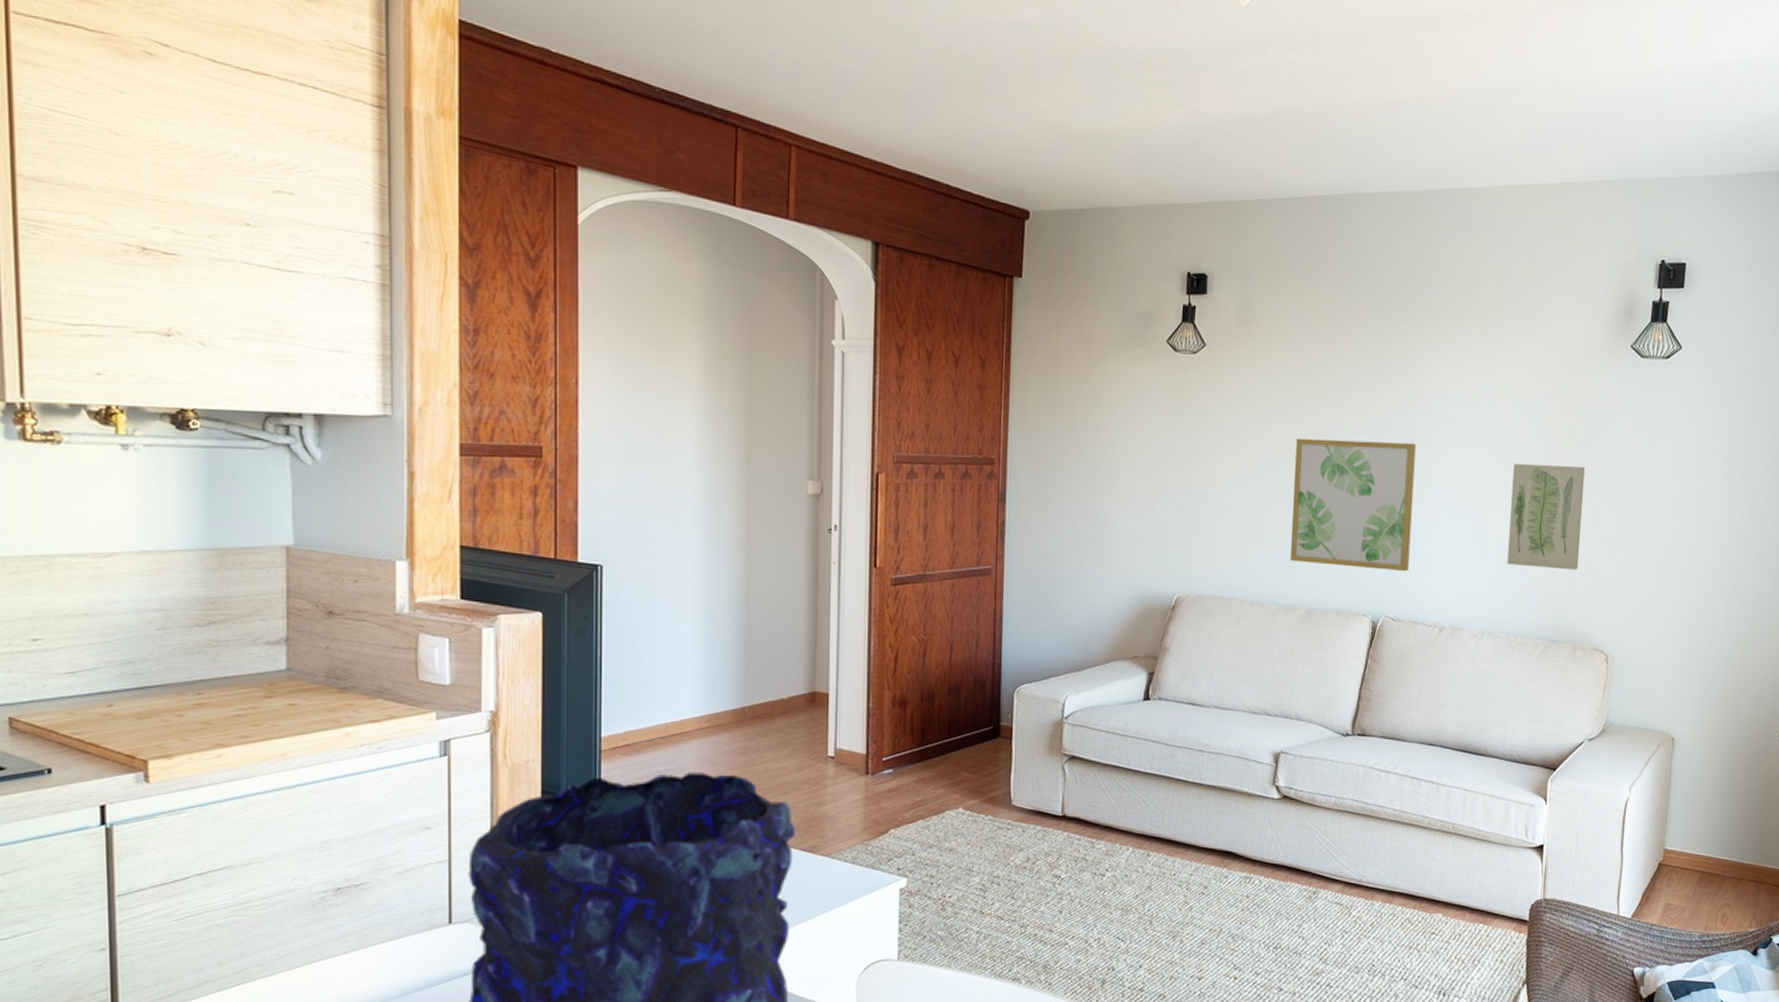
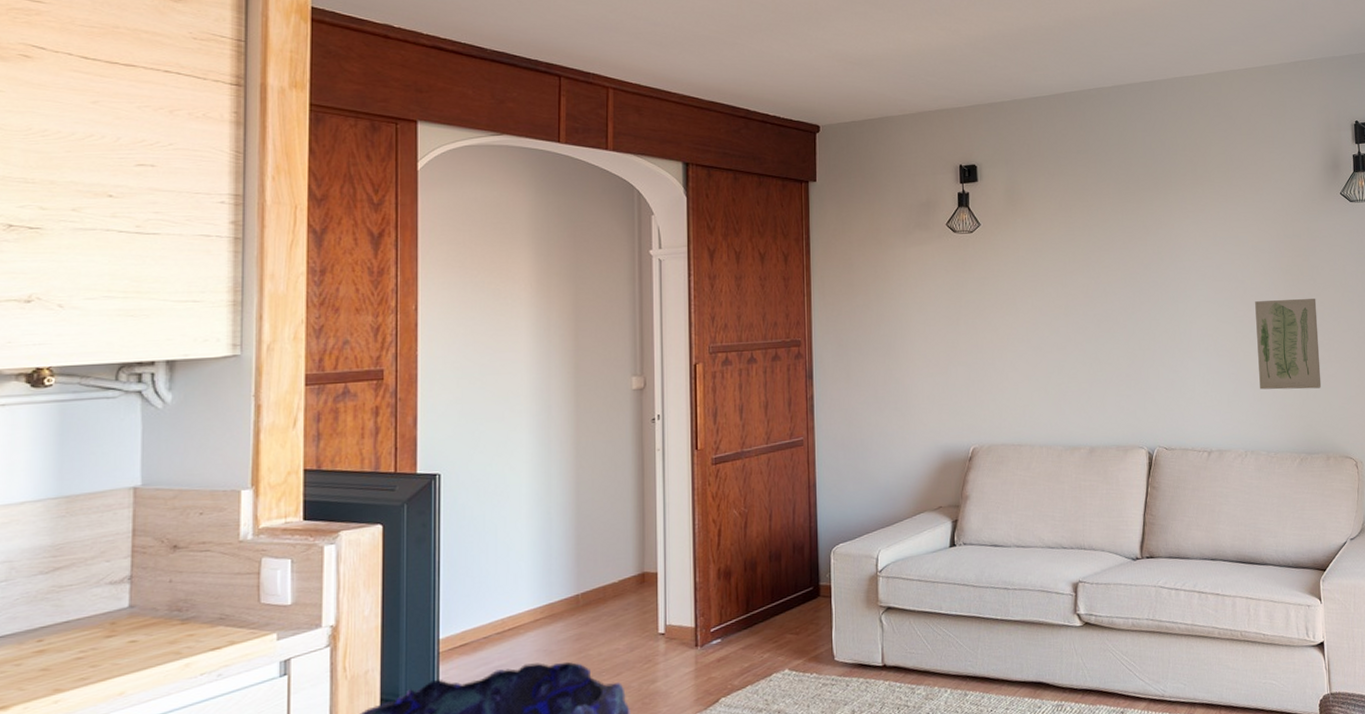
wall art: present [1289,438,1416,572] -> none [1065,292,1175,406]

